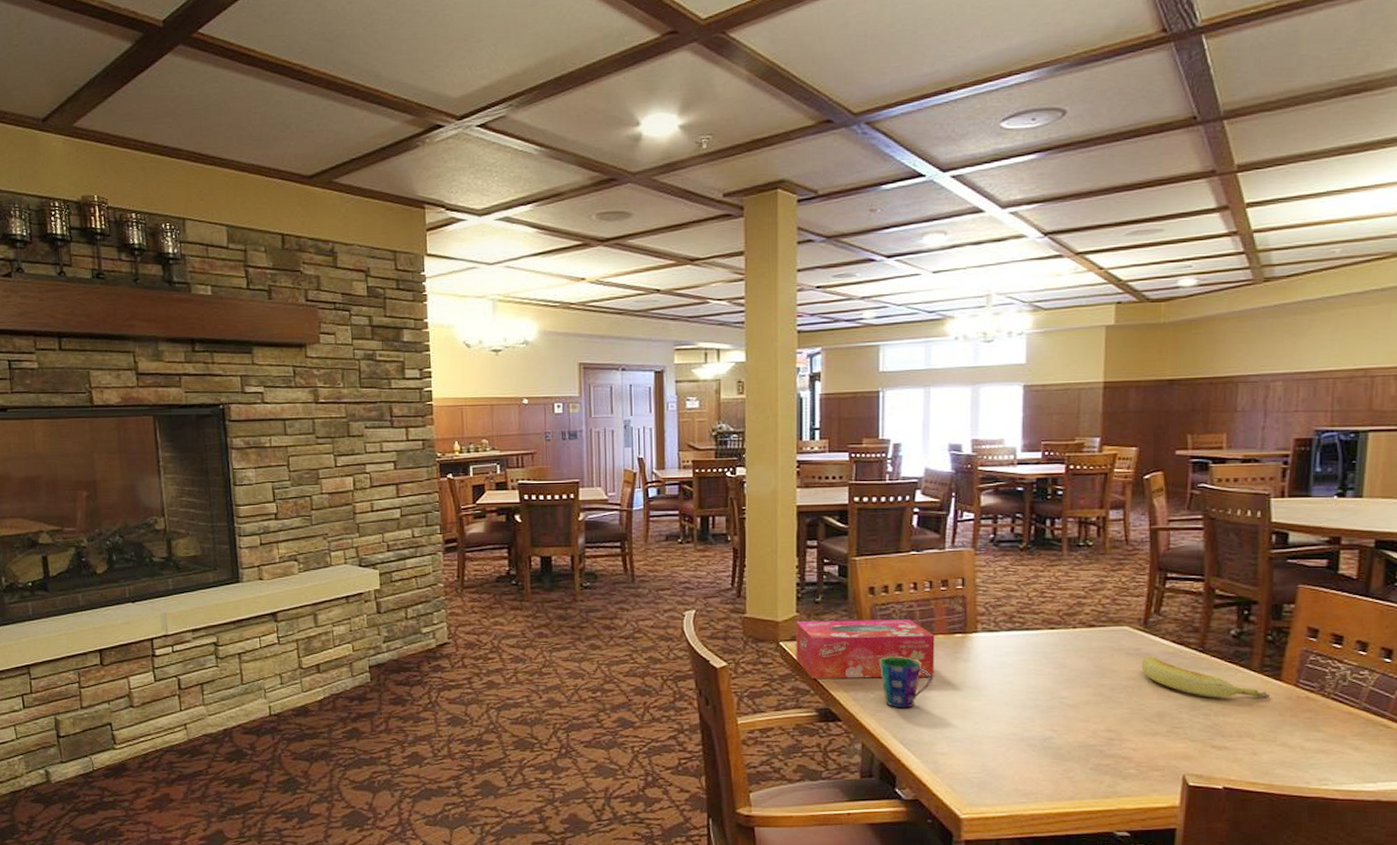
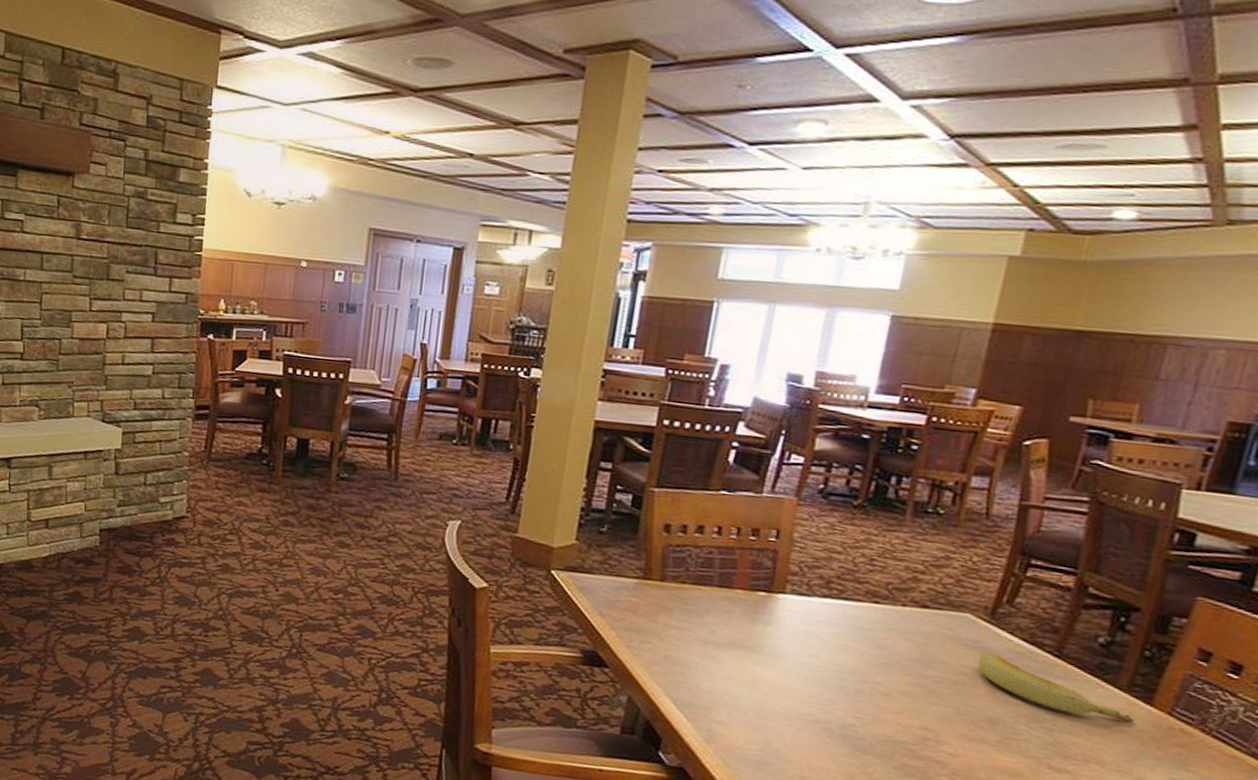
tissue box: present [796,619,935,679] -> none [567,550,734,636]
cup: present [879,657,933,708] -> none [662,604,724,666]

